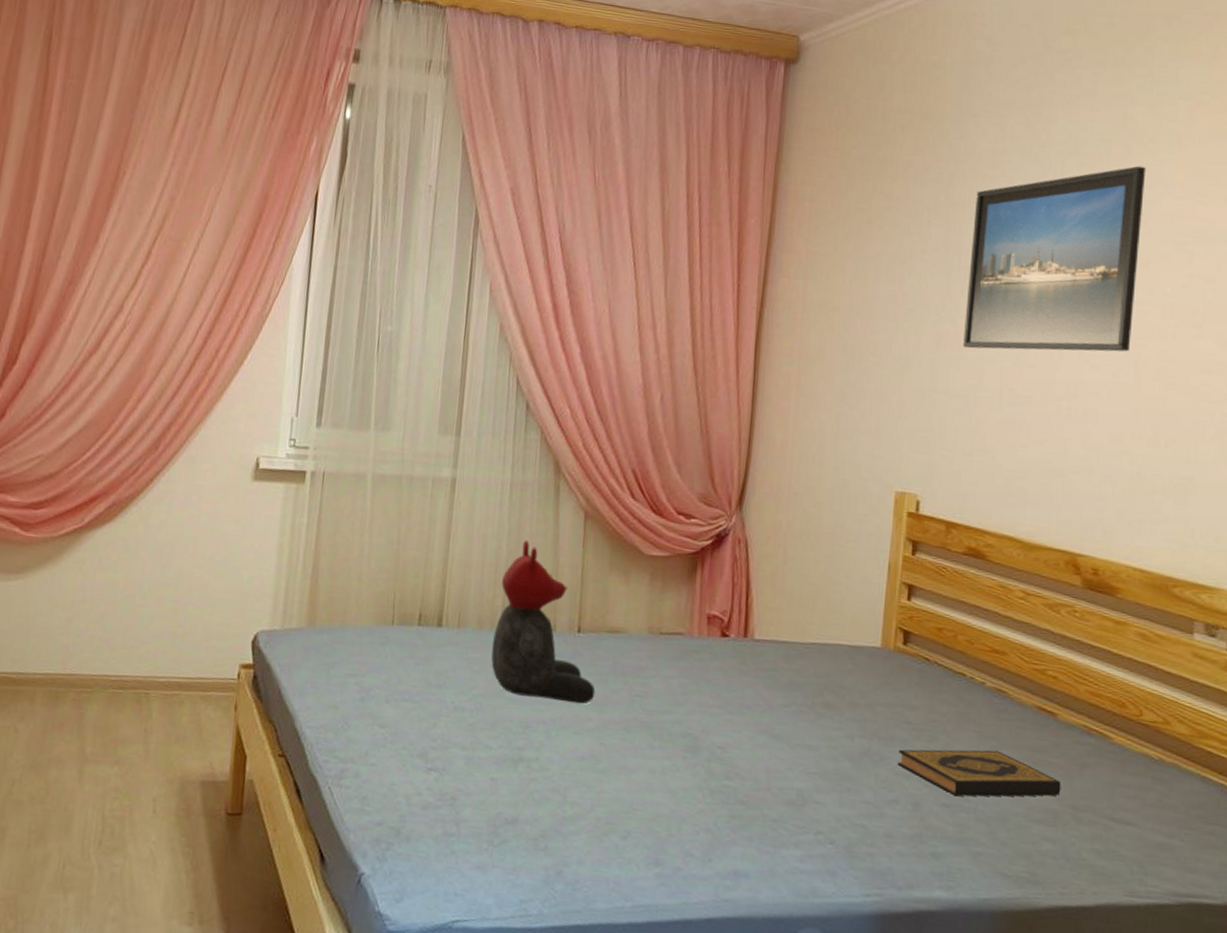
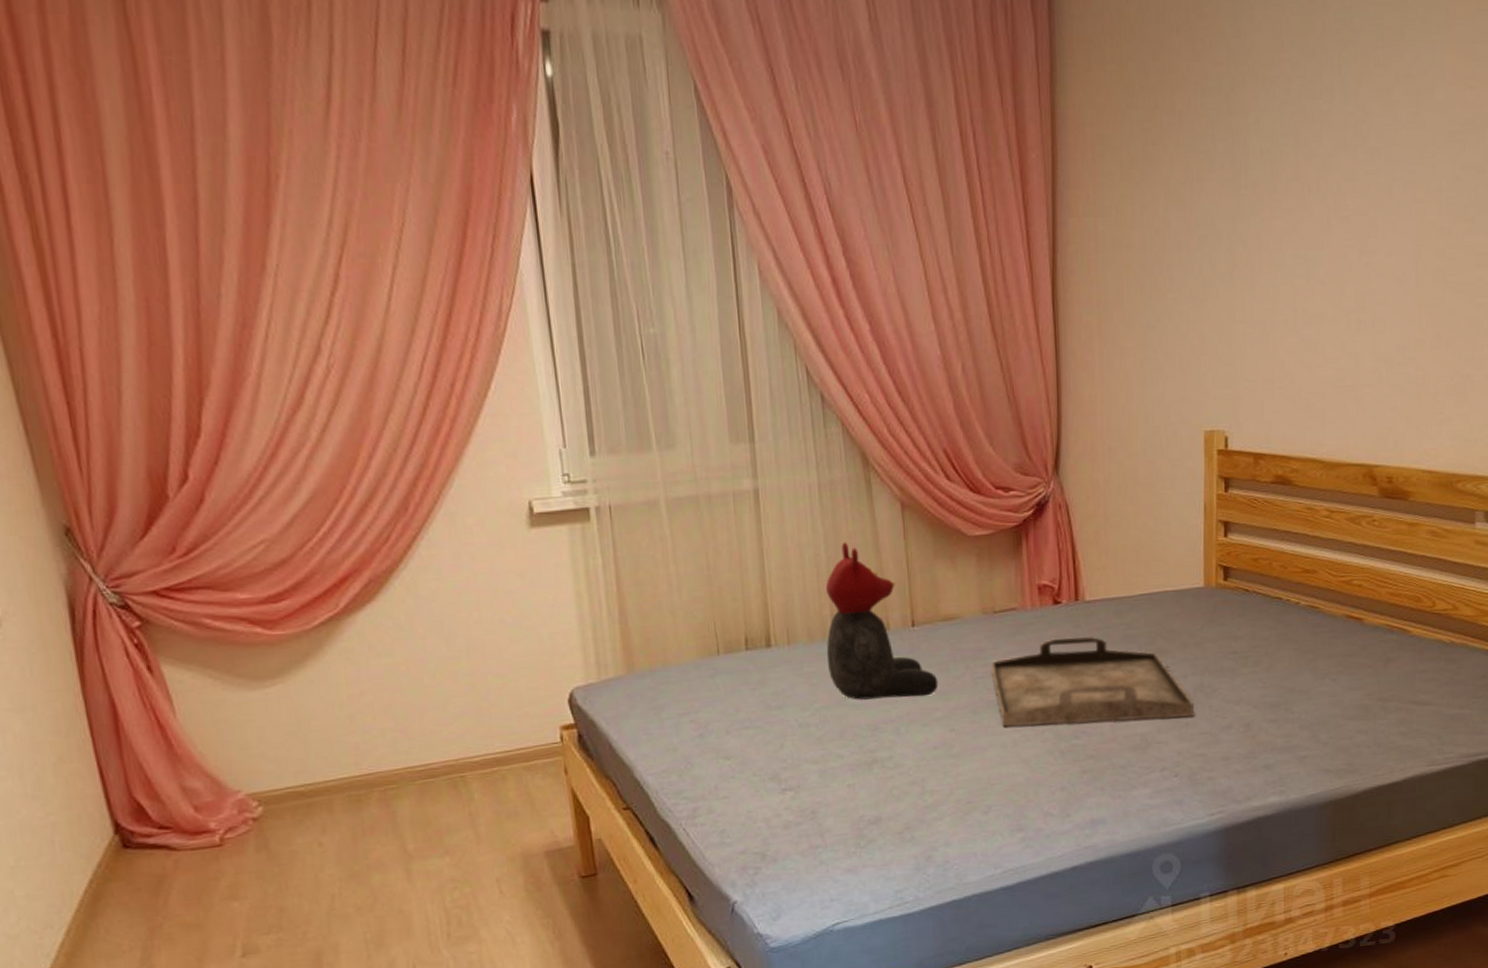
serving tray: none [649,671,860,783] -> present [990,635,1195,727]
hardback book: present [897,749,1061,797] -> none [1227,662,1370,711]
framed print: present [963,165,1147,352] -> none [1256,51,1419,271]

